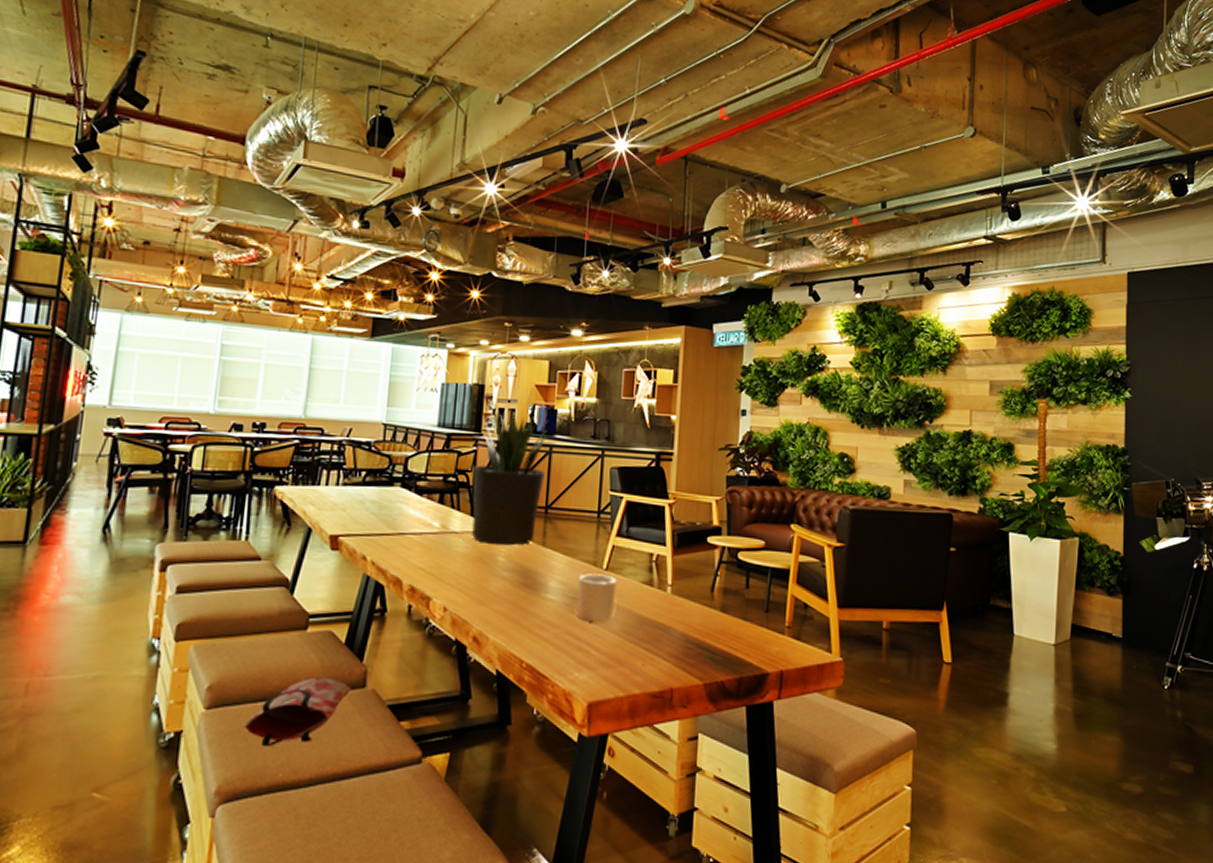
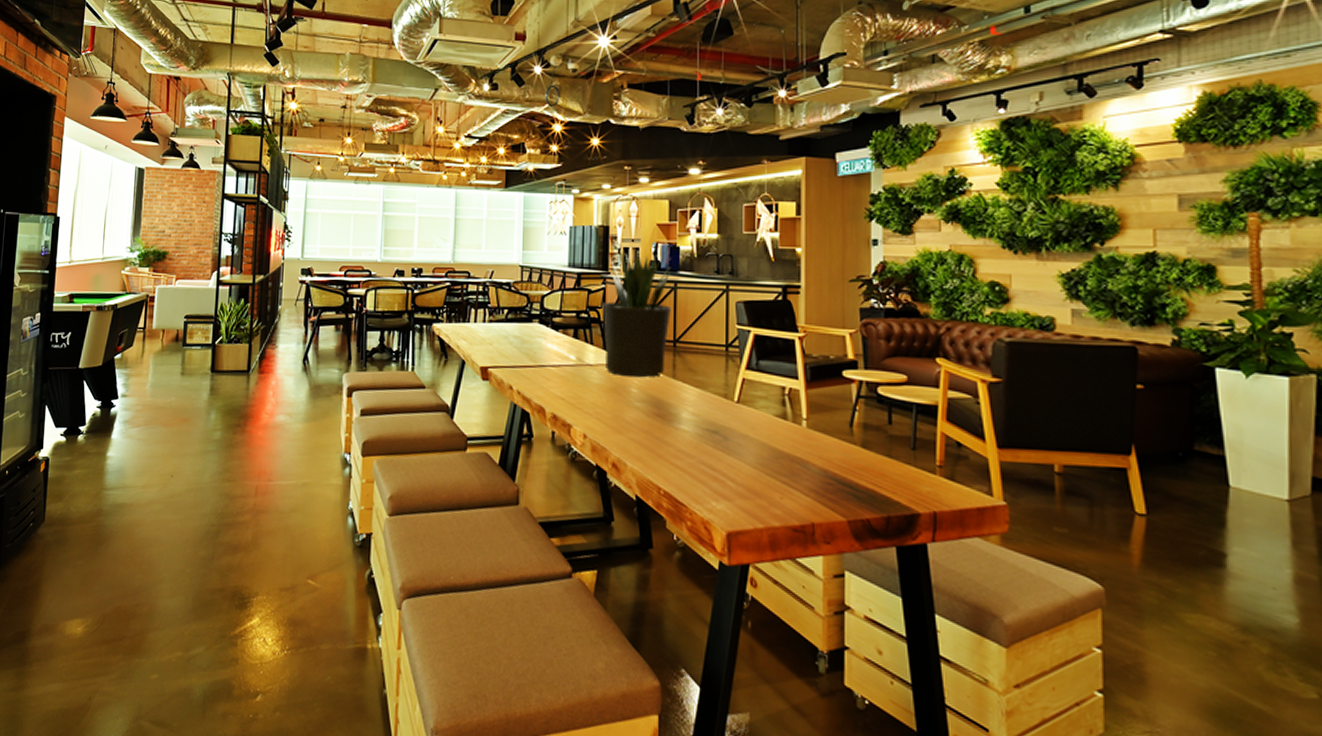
bag: present [244,677,351,747] -> none [420,493,507,553]
mug: present [576,574,617,623] -> none [709,406,749,455]

